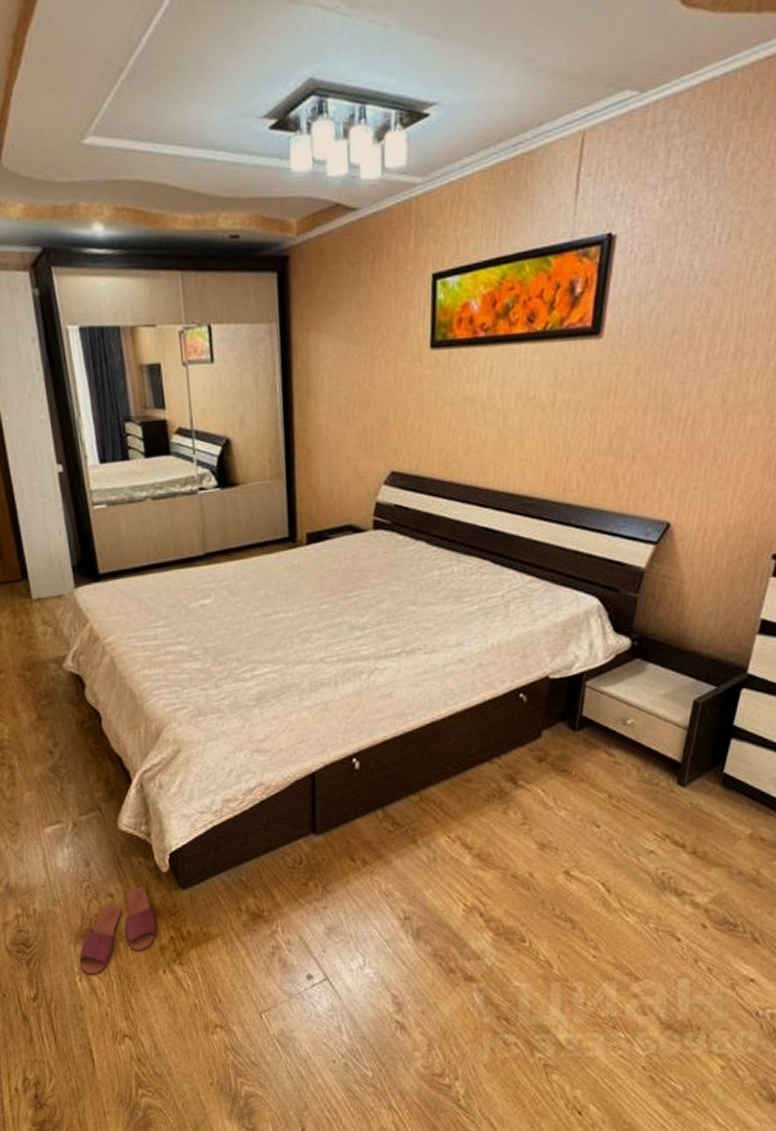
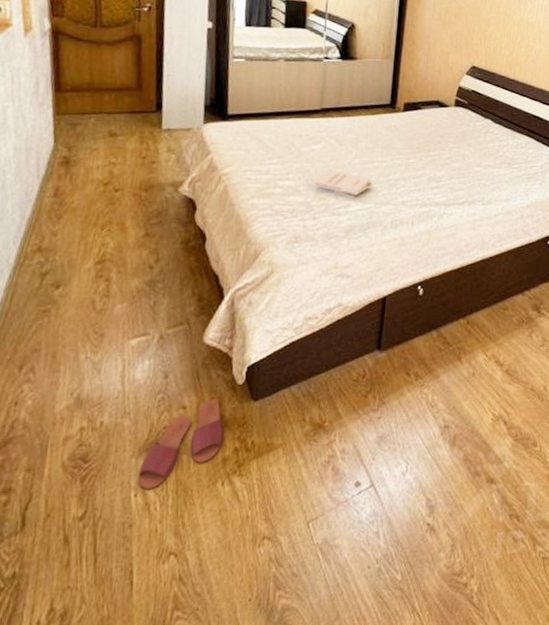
books: none [207,627,280,661] -> present [312,169,372,199]

